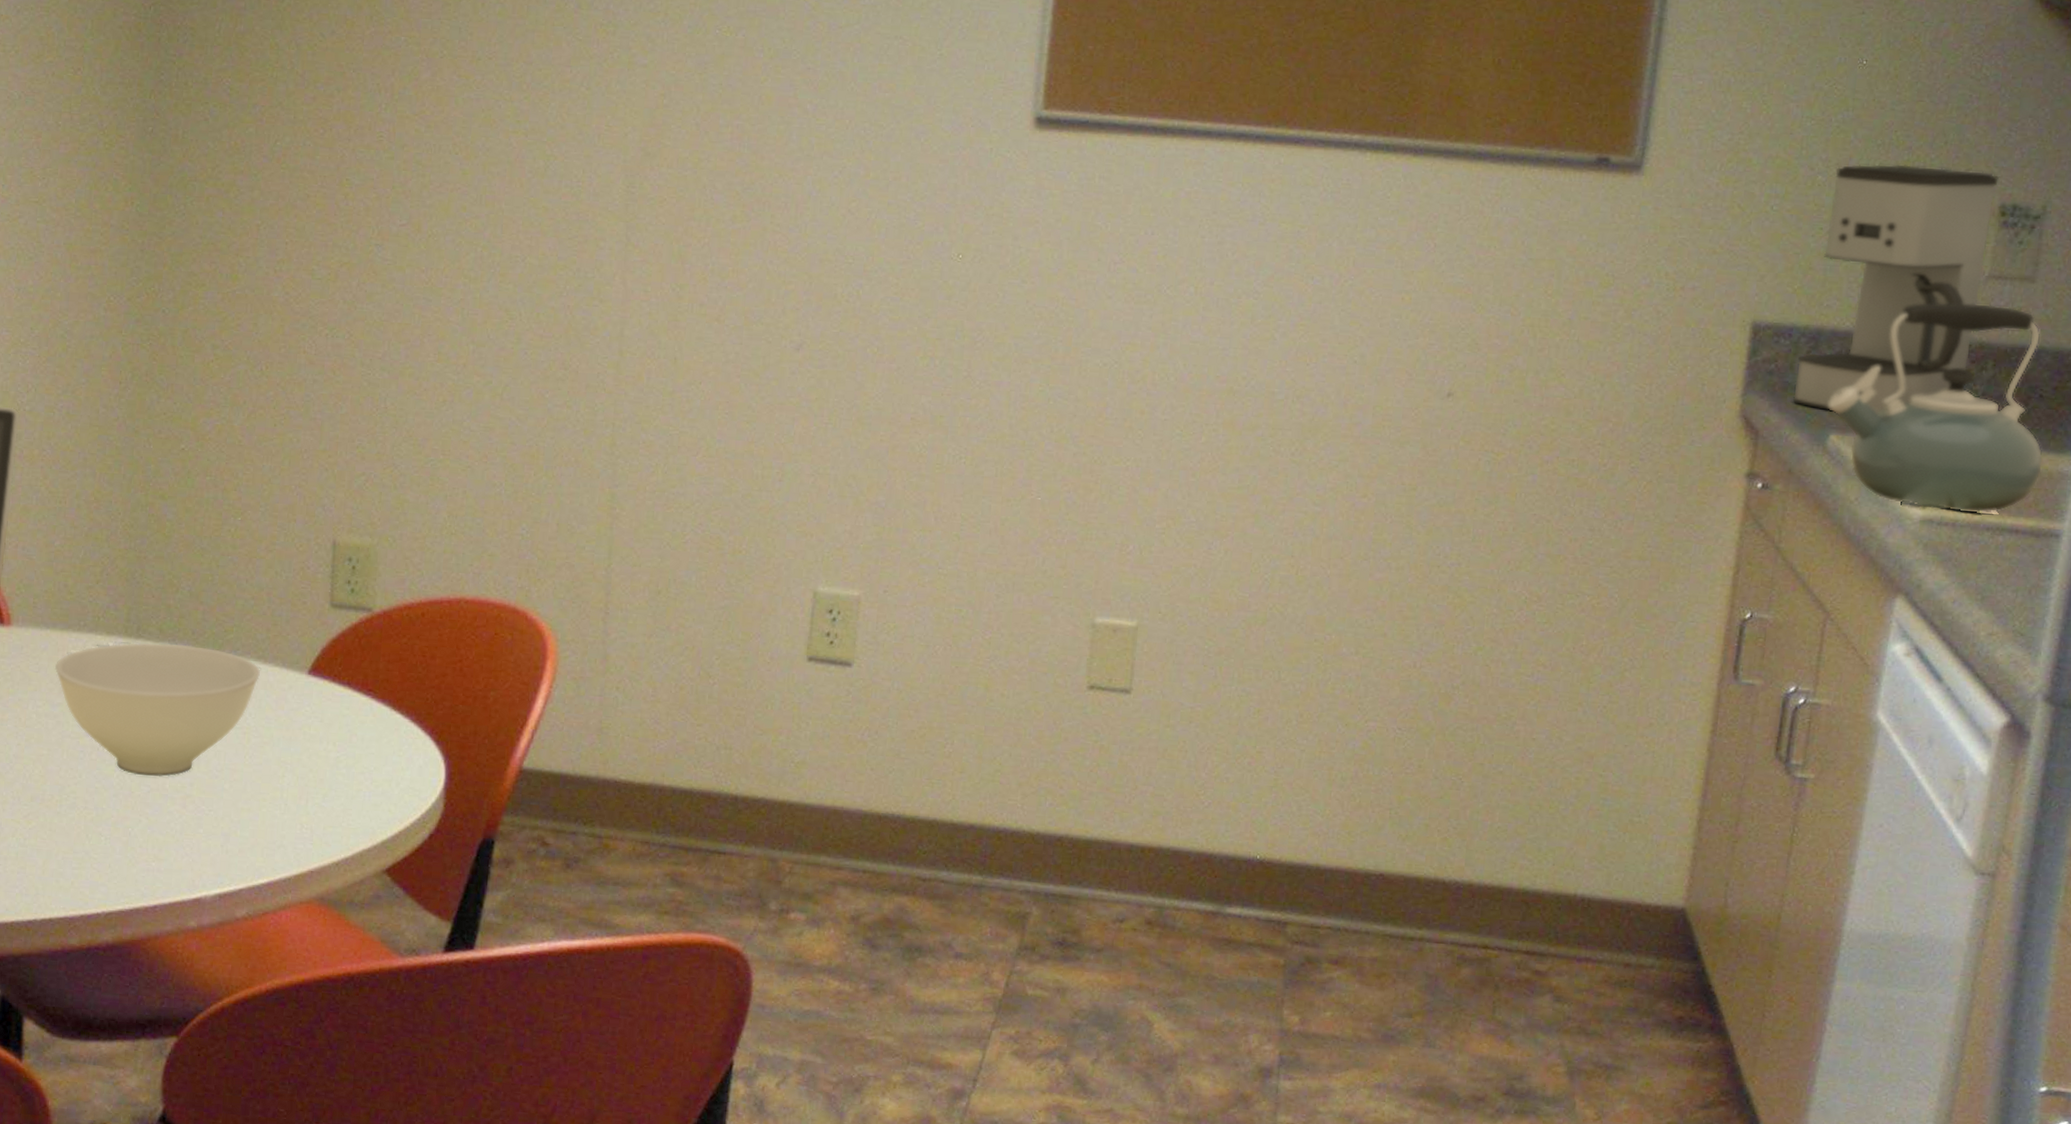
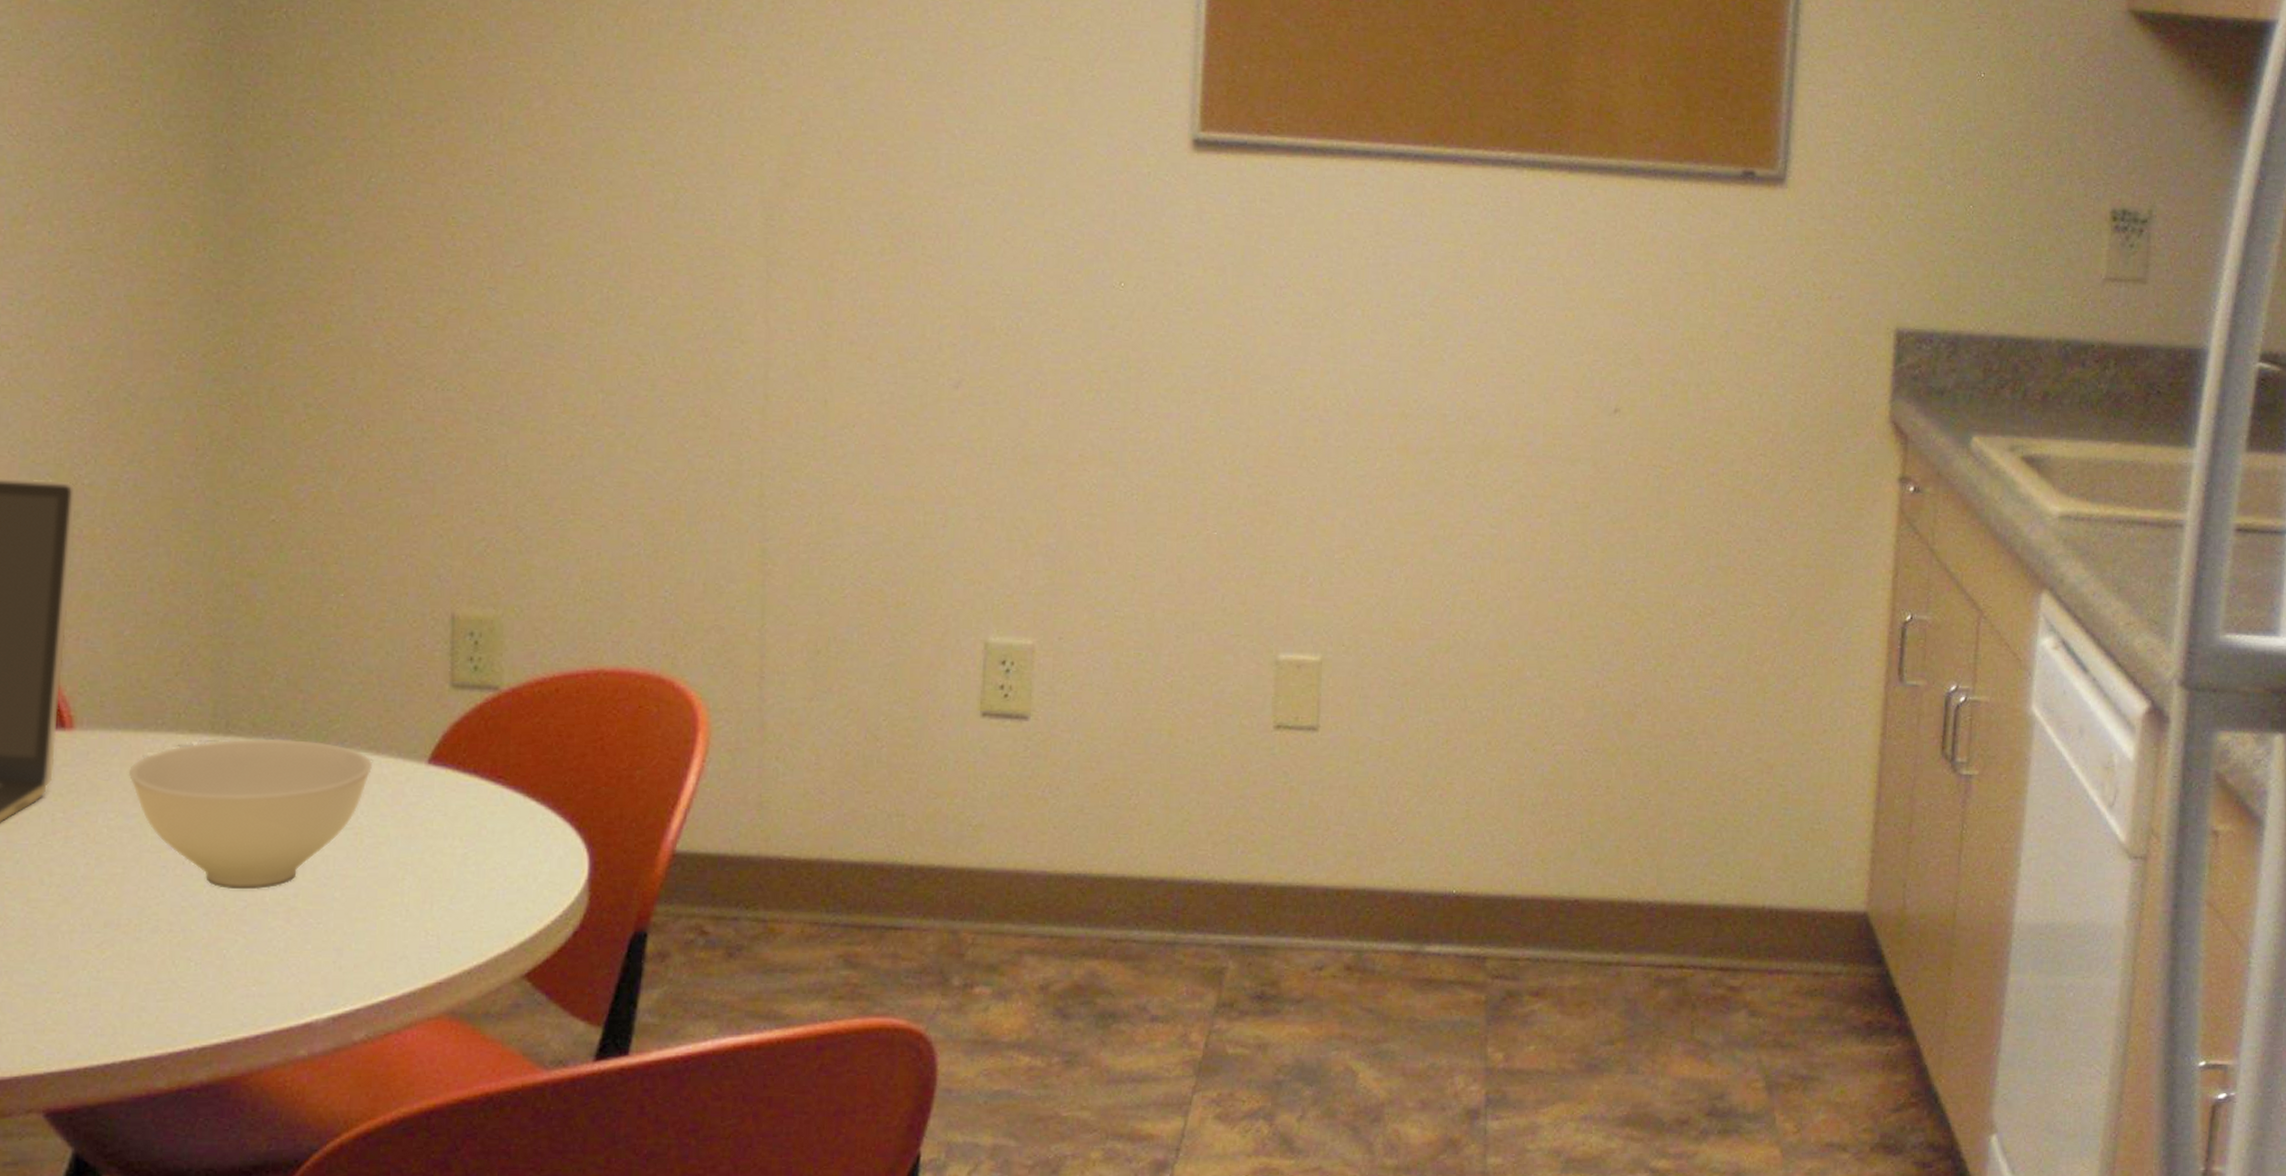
coffee maker: present [1792,164,1999,413] -> none [1936,173,2108,414]
kettle: present [1827,303,2043,512] -> none [1969,304,2164,506]

